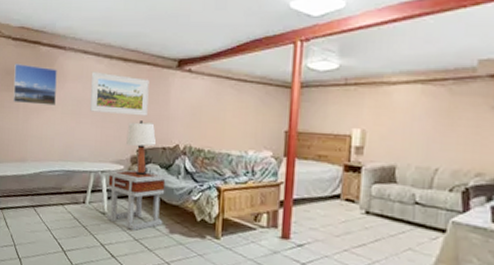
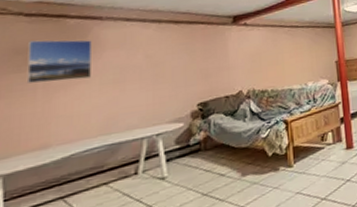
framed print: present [90,71,149,117] -> none [136,36,206,77]
side table: present [107,169,166,231] -> none [166,122,234,187]
lamp: present [126,121,157,176] -> none [184,75,219,129]

